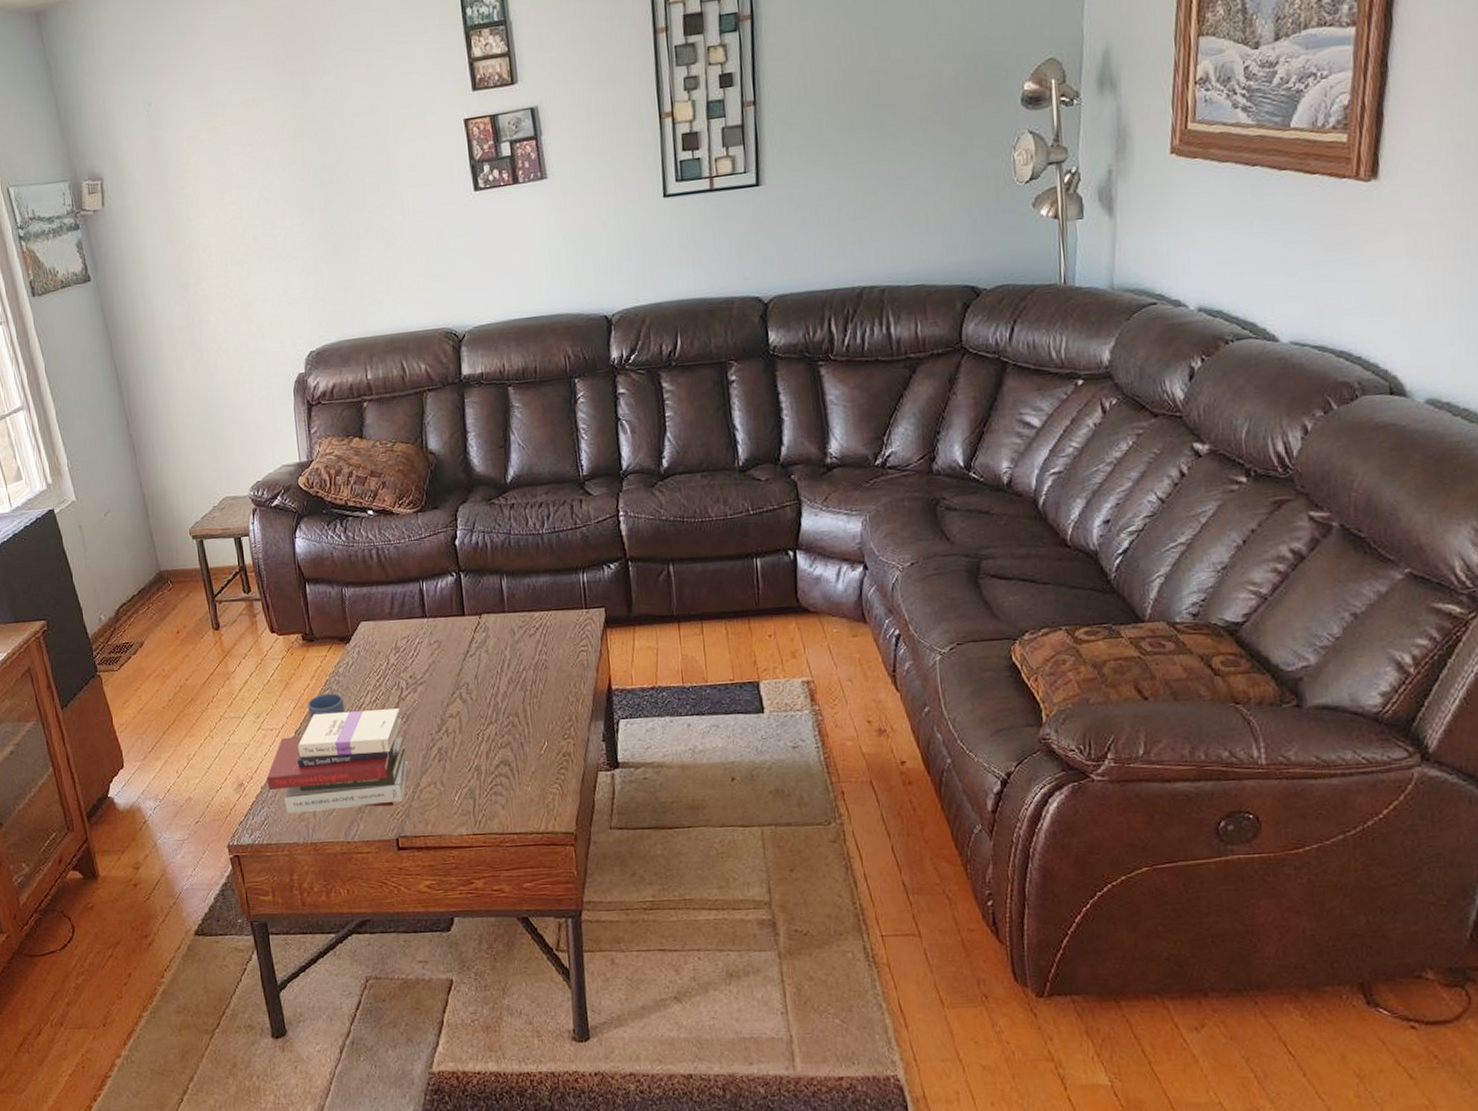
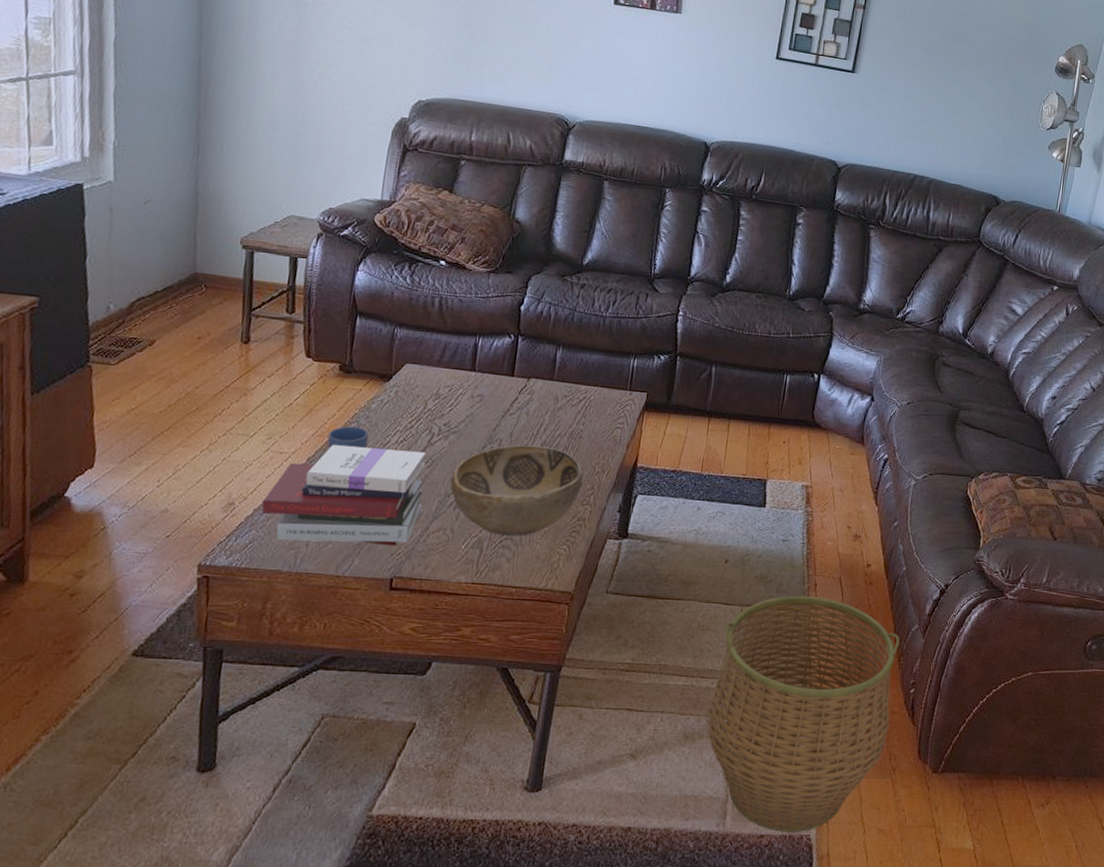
decorative bowl: none [428,683,560,783] -> present [450,445,584,537]
basket: none [746,806,970,1073] -> present [706,595,900,832]

